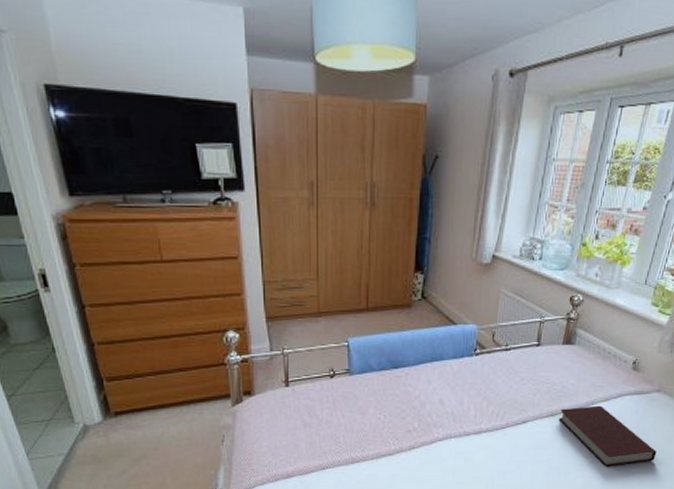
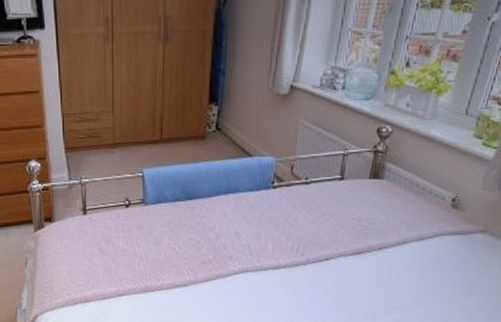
book: present [559,405,657,467] -> none [365,245,482,312]

